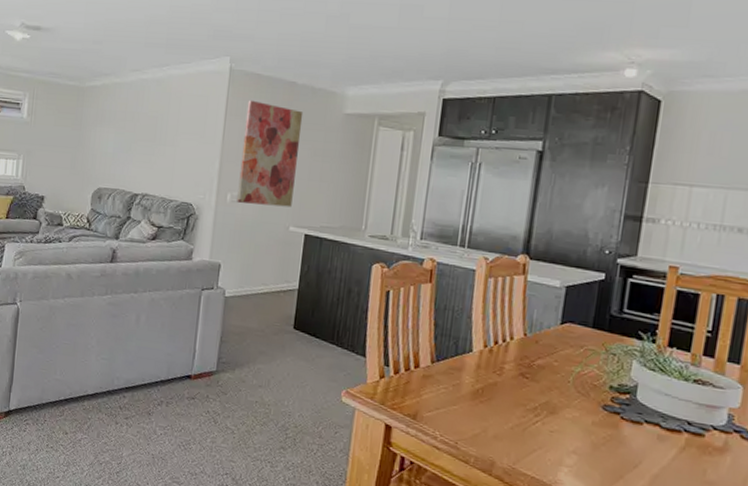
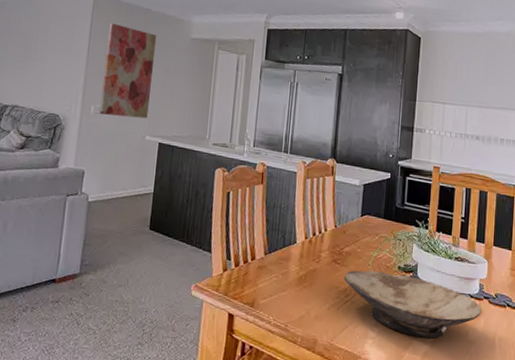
bowl: none [533,386,729,474] -> present [344,270,482,339]

